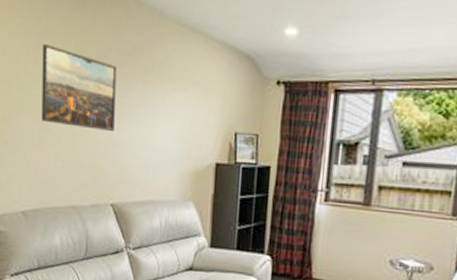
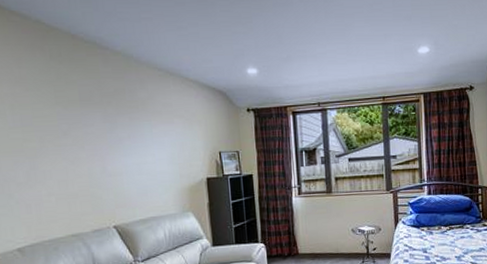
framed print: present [41,44,117,132] -> none [18,92,107,164]

